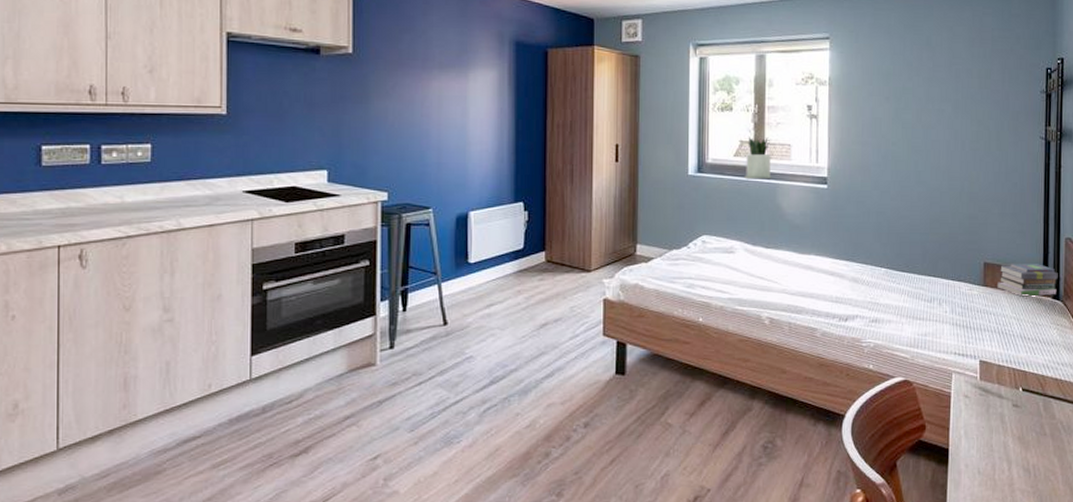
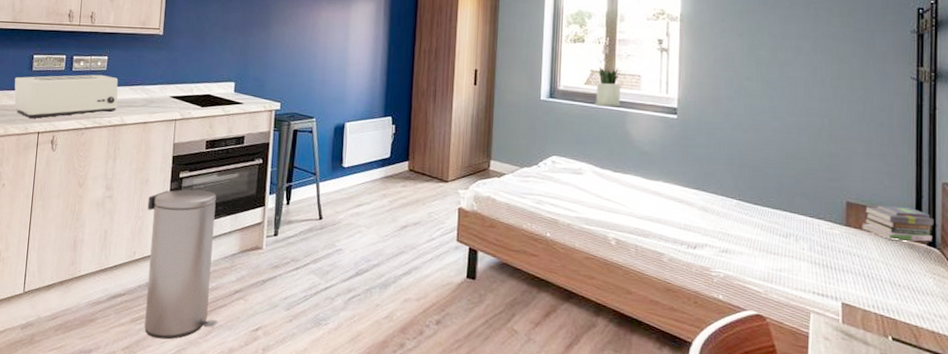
toaster: none [15,167,170,228] -> present [14,74,118,118]
pedal bin: none [223,302,326,484] -> present [144,189,218,340]

